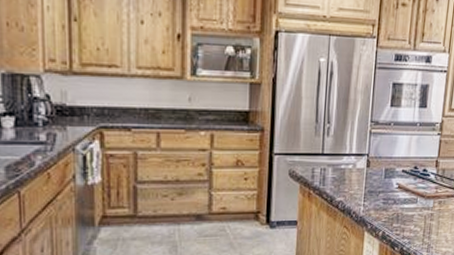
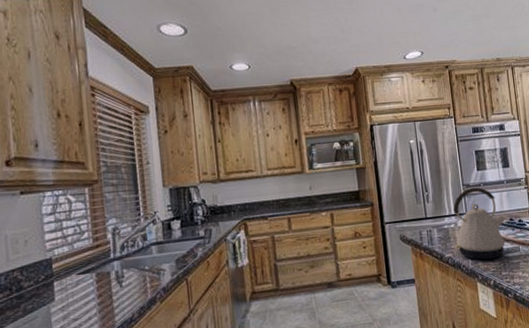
kettle: none [347,126,411,209] -> present [453,187,506,260]

